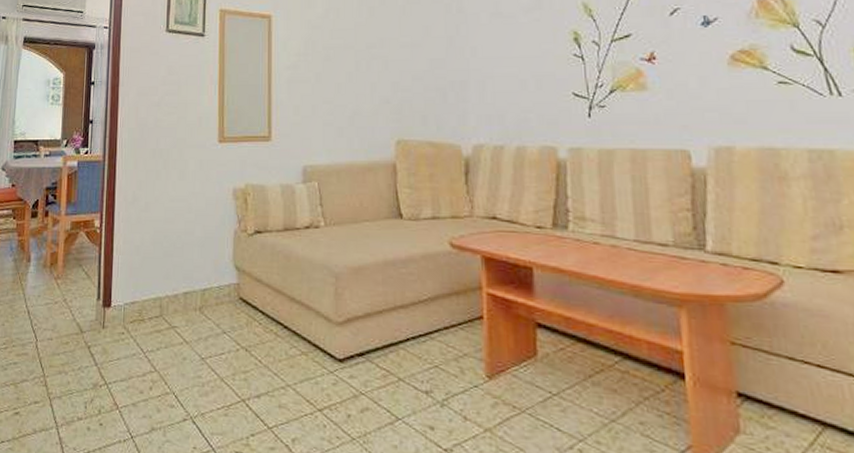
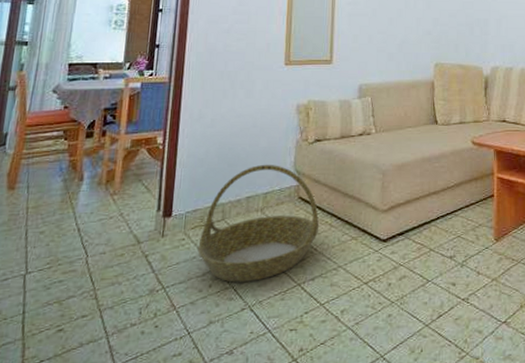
basket: none [137,256,264,390] -> present [197,164,320,282]

